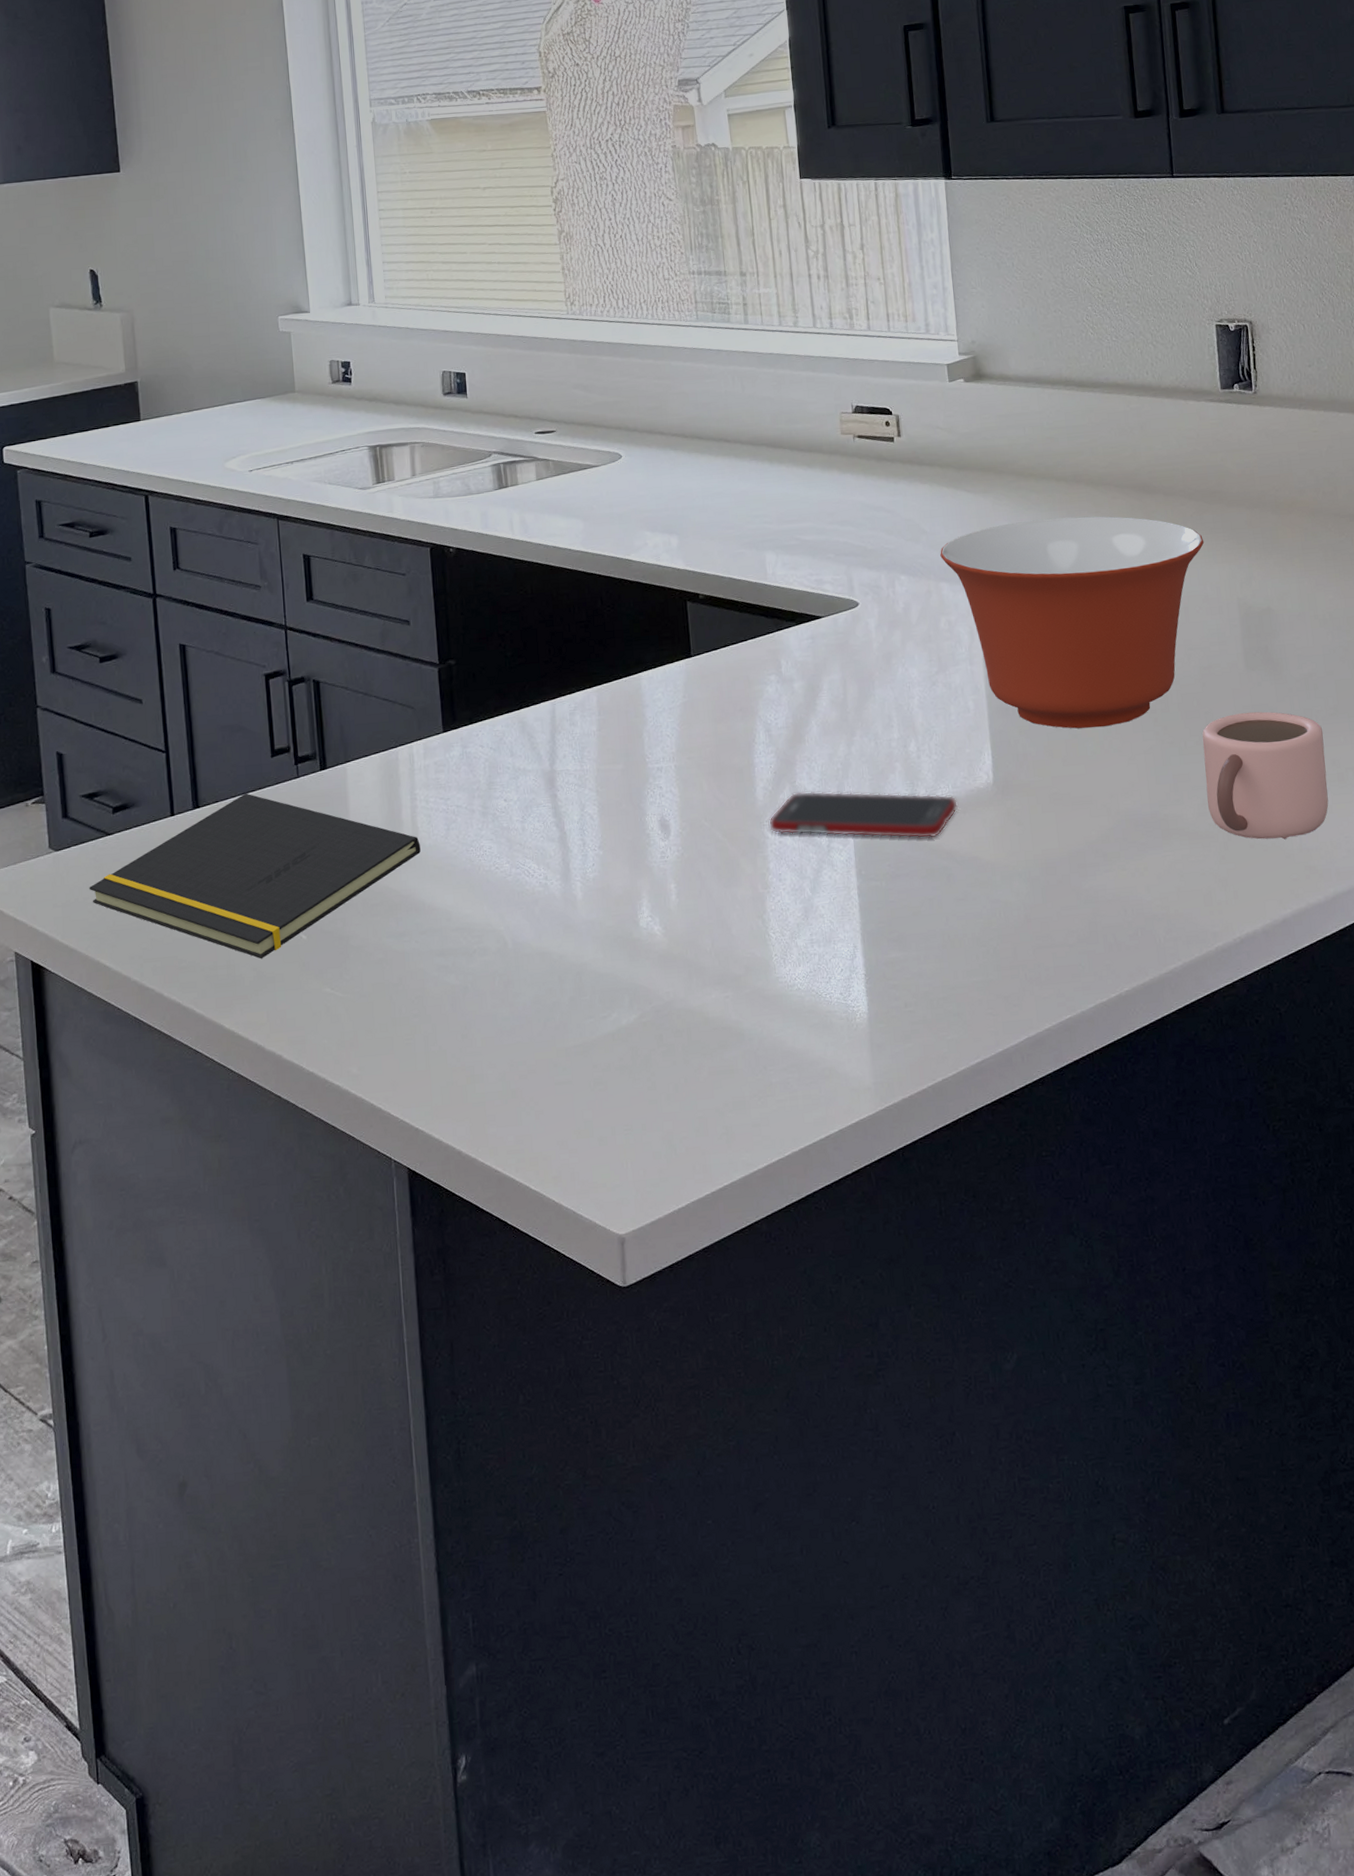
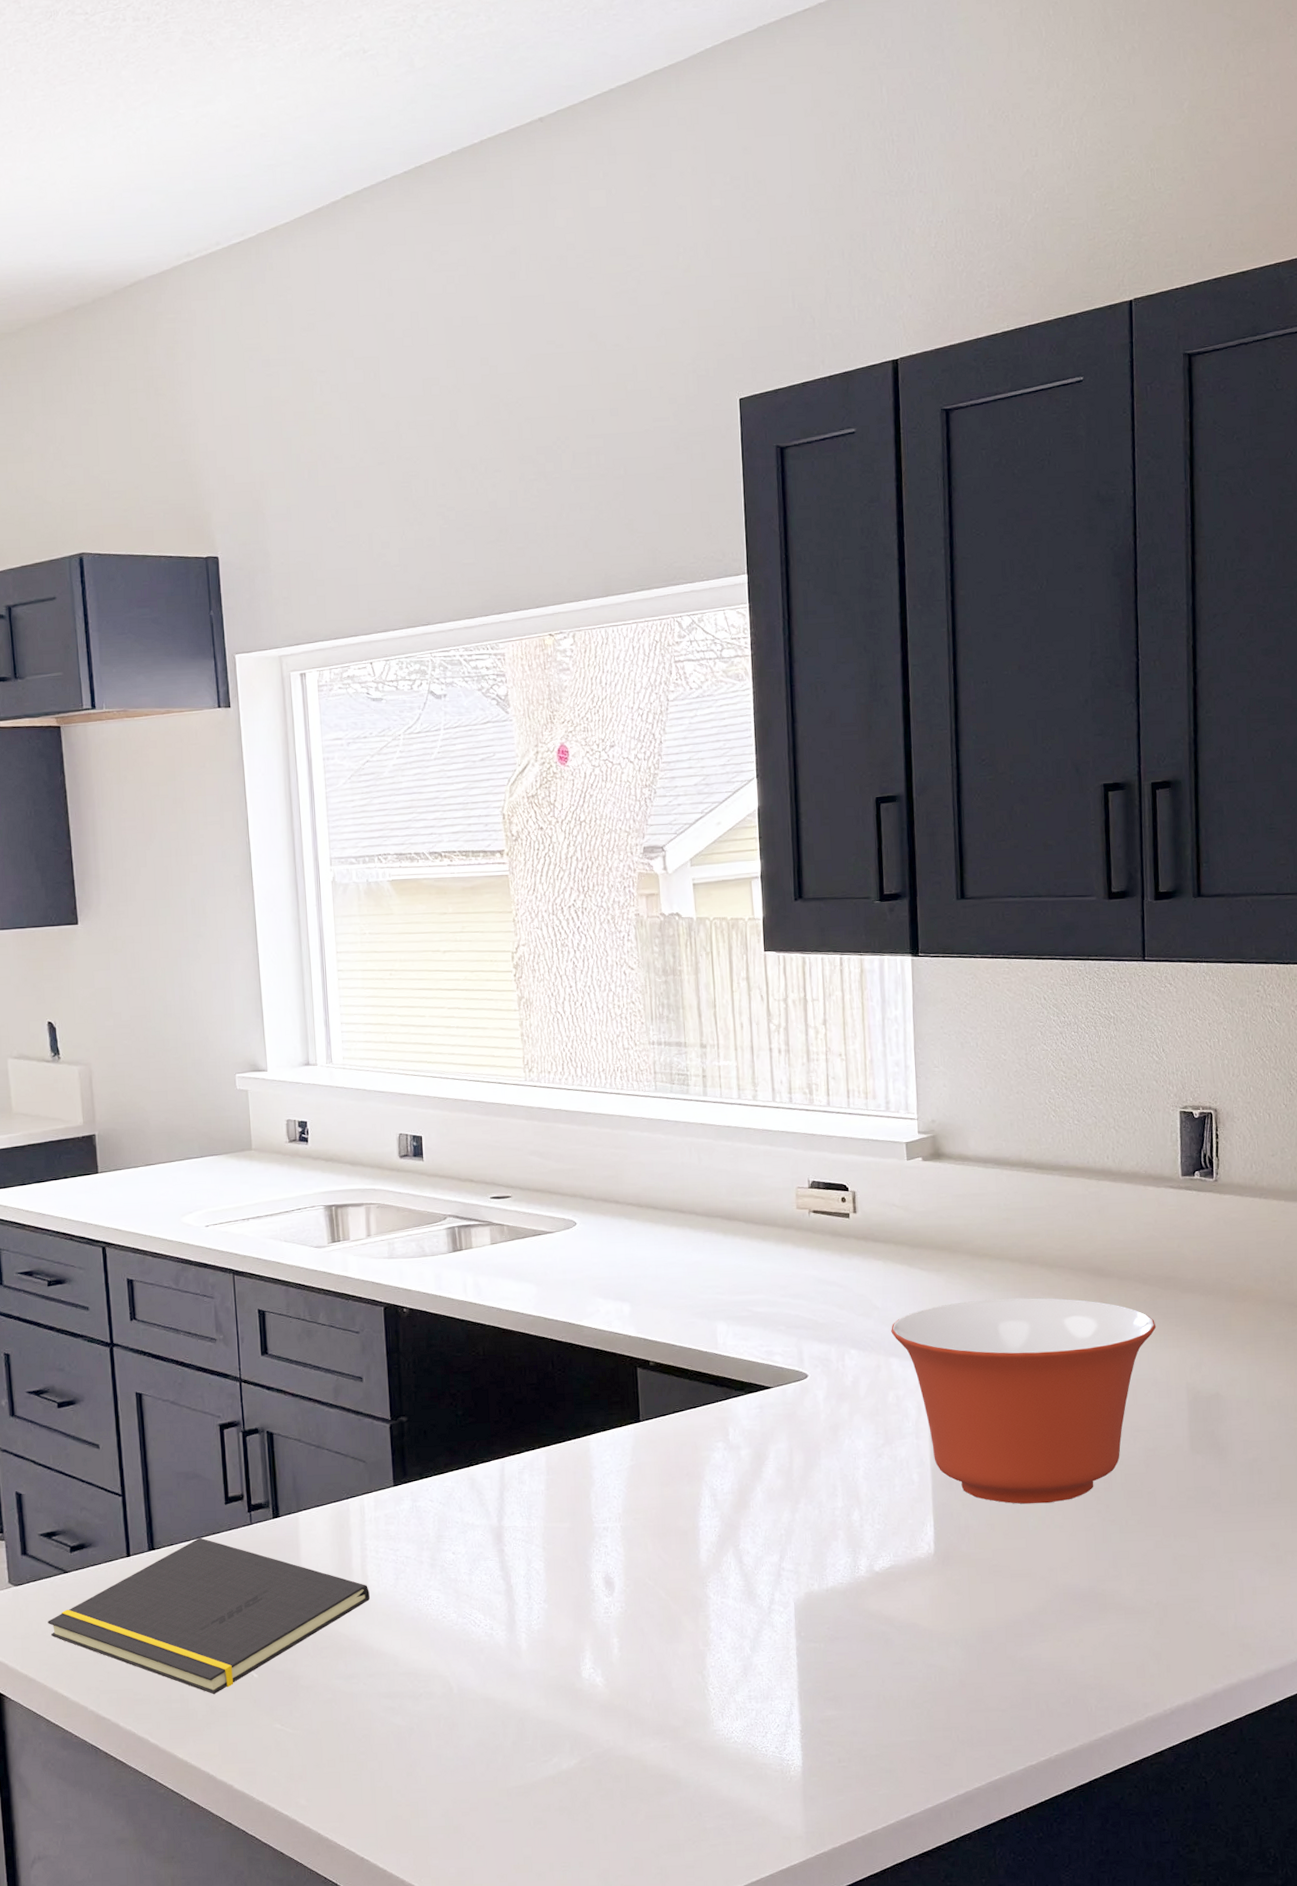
cell phone: present [768,791,958,839] -> none [711,1554,898,1604]
mug: present [1202,711,1329,840] -> none [1144,1493,1266,1618]

